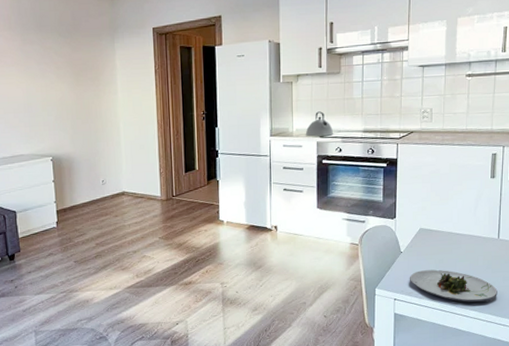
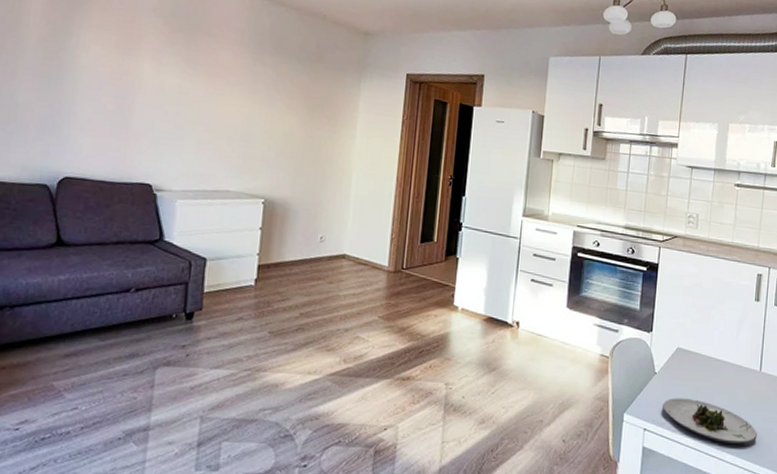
kettle: present [305,111,333,137] -> none [561,197,592,226]

